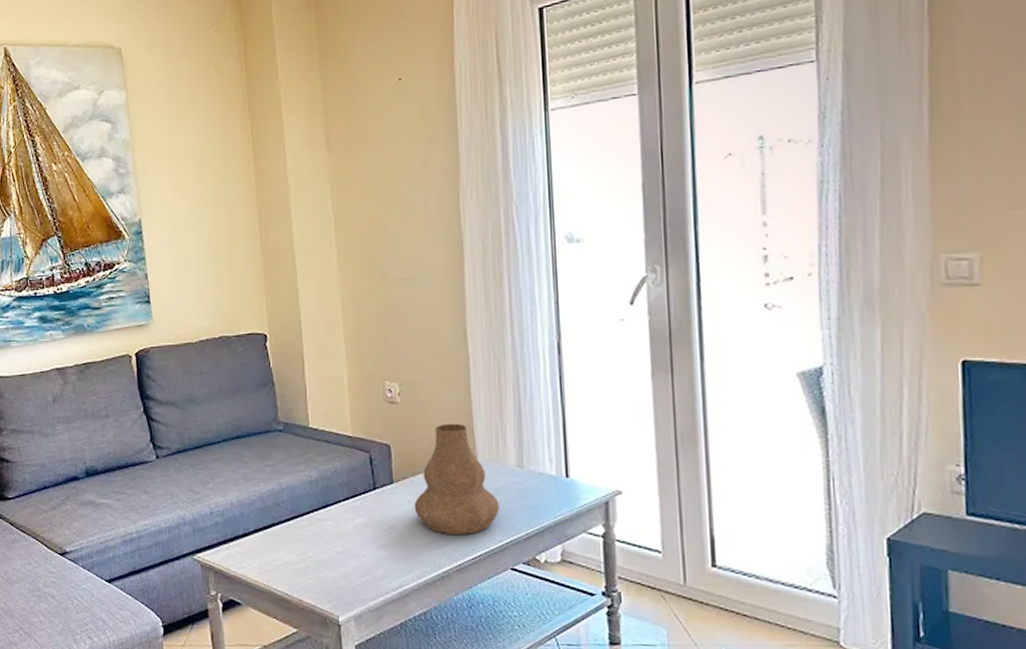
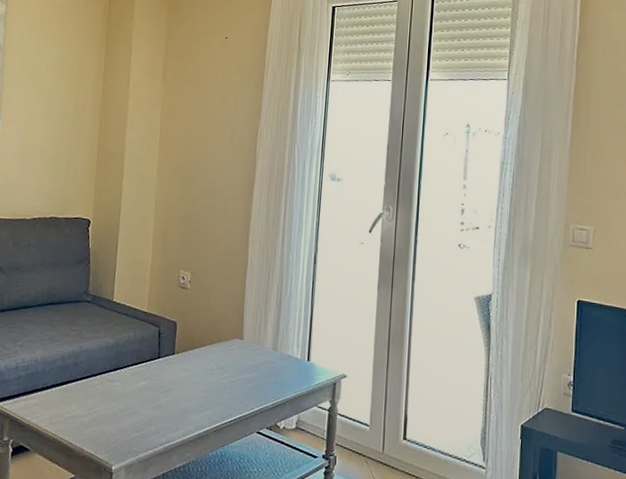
vase: present [414,423,500,536] -> none [188,309,255,402]

